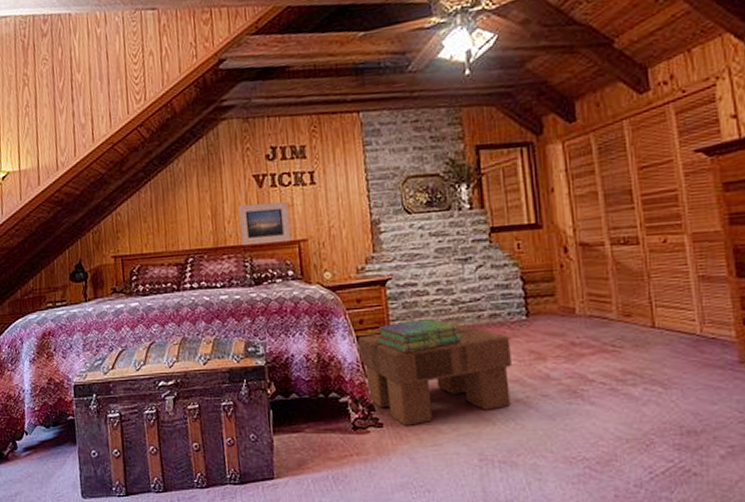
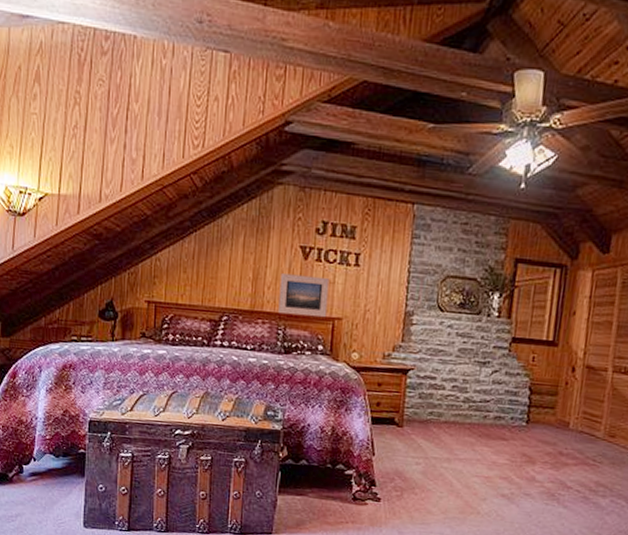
footstool: present [358,323,512,426] -> none [370,417,508,504]
stack of books: present [377,319,462,353] -> none [389,410,466,439]

